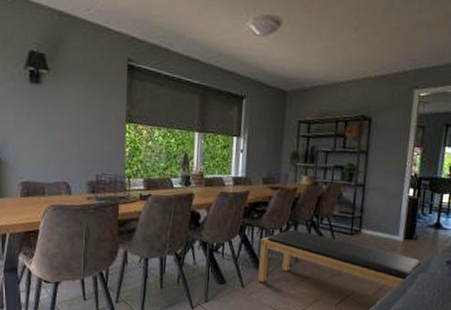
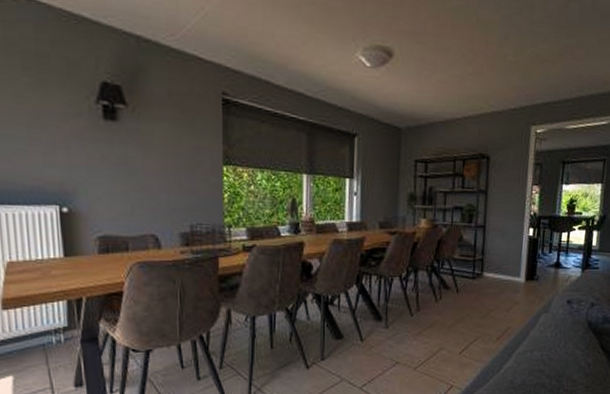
bench: present [258,229,424,290] -> none [377,276,545,335]

